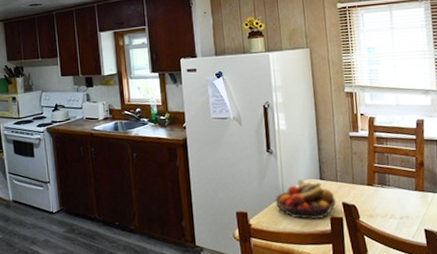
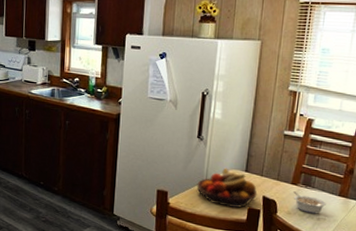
legume: none [371,193,405,214] -> present [293,191,326,214]

